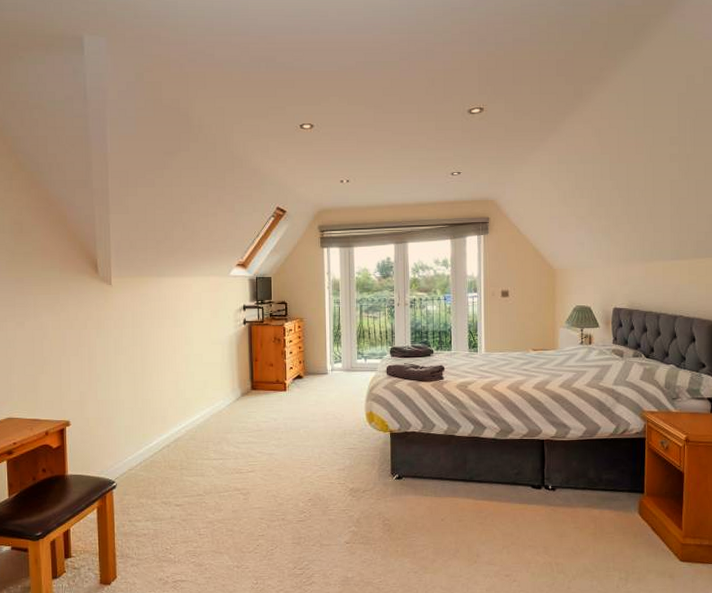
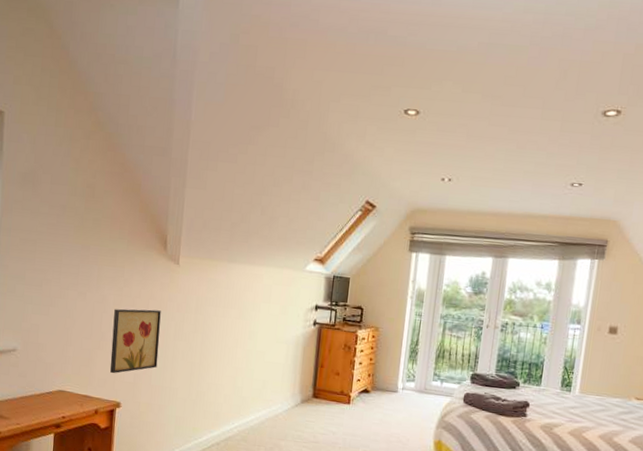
wall art: none [54,329,102,395] -> present [110,309,161,374]

